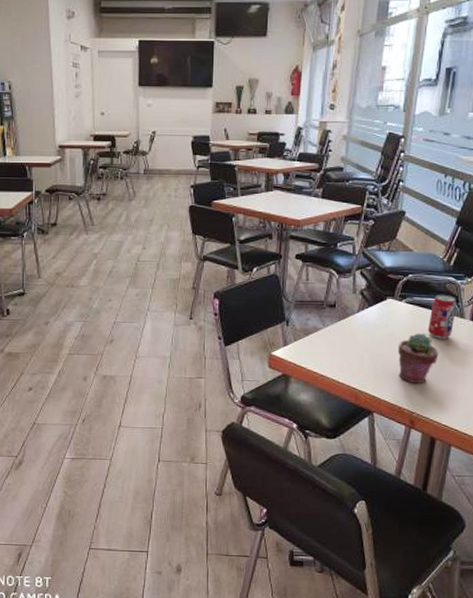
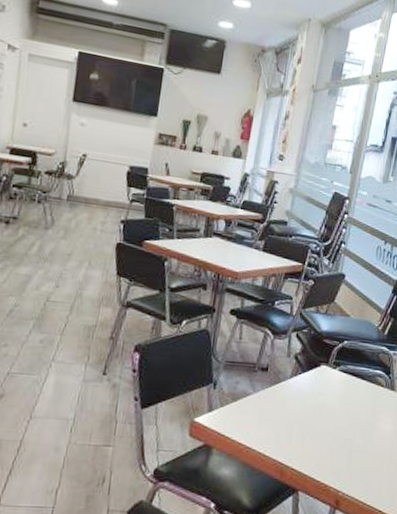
potted succulent: present [397,333,439,384] -> none [327,404,369,460]
beverage can: present [428,294,457,339] -> none [359,364,389,412]

